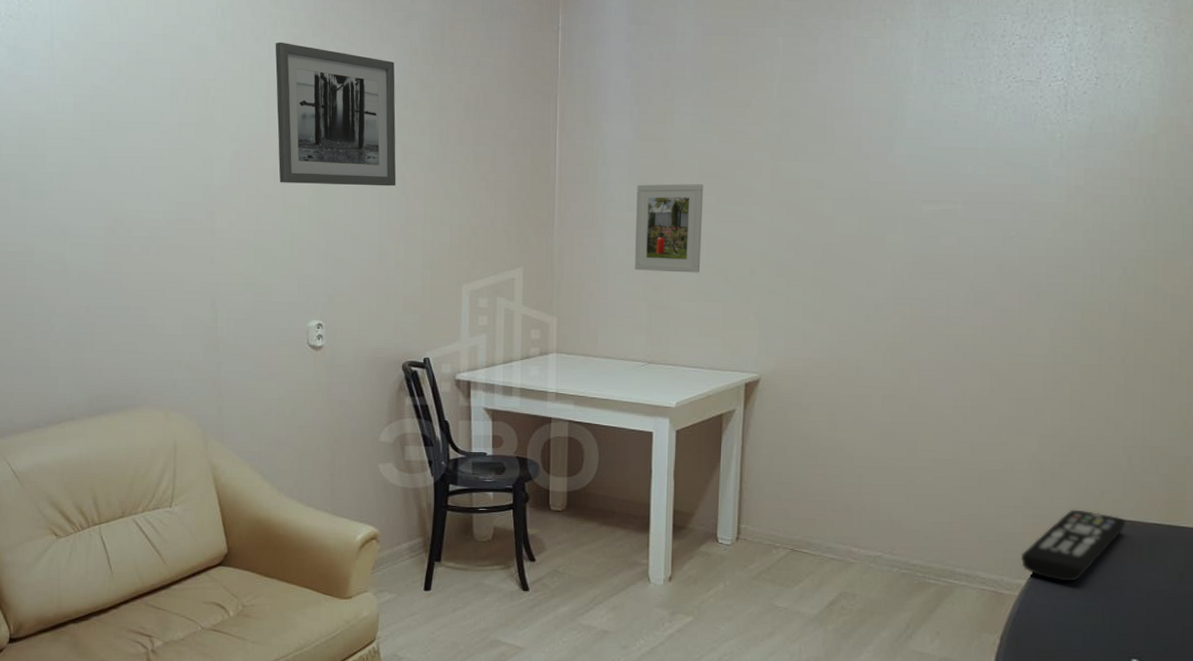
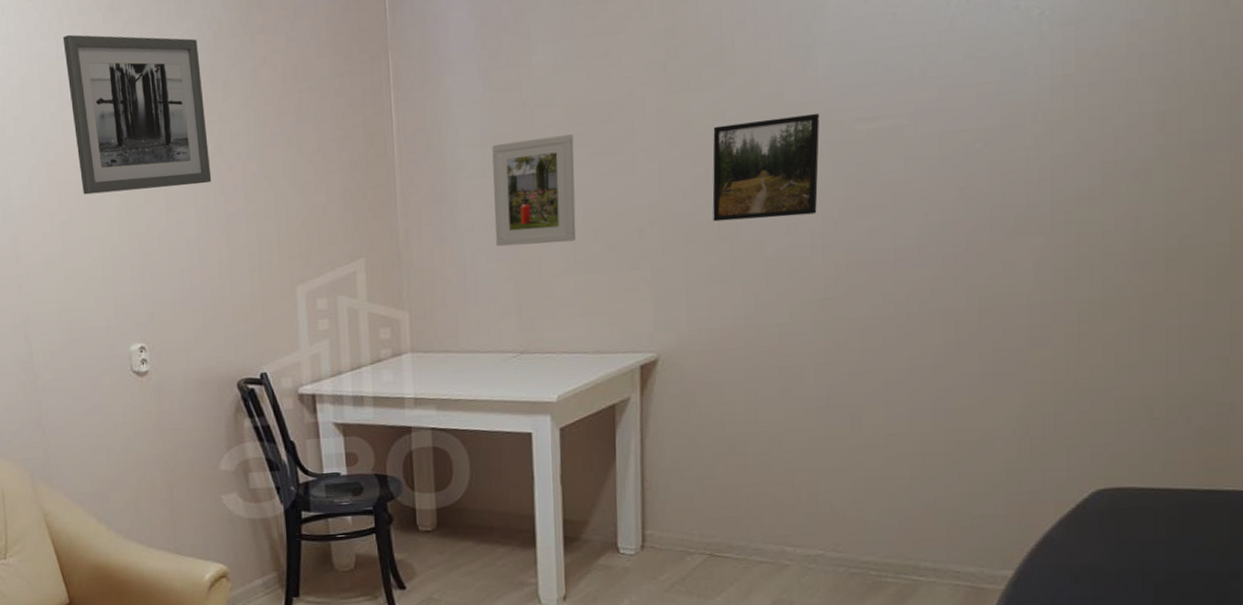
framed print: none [810,192,896,273] -> present [712,113,819,222]
remote control: present [1020,509,1126,582] -> none [1005,479,1147,569]

